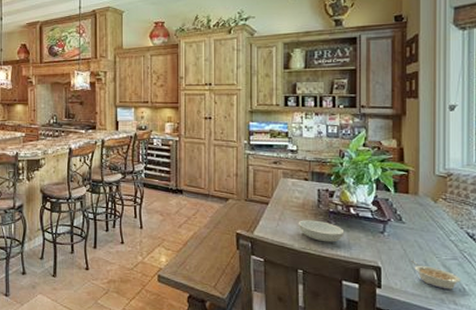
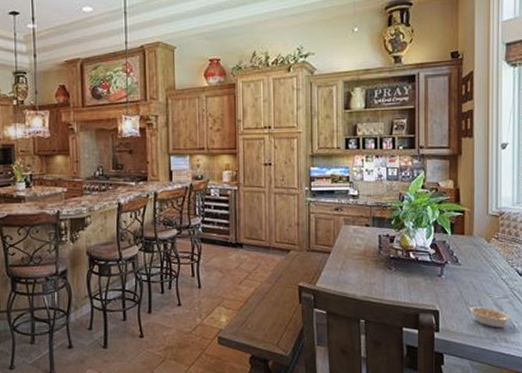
serving bowl: present [298,220,345,242] -> none [359,267,405,289]

